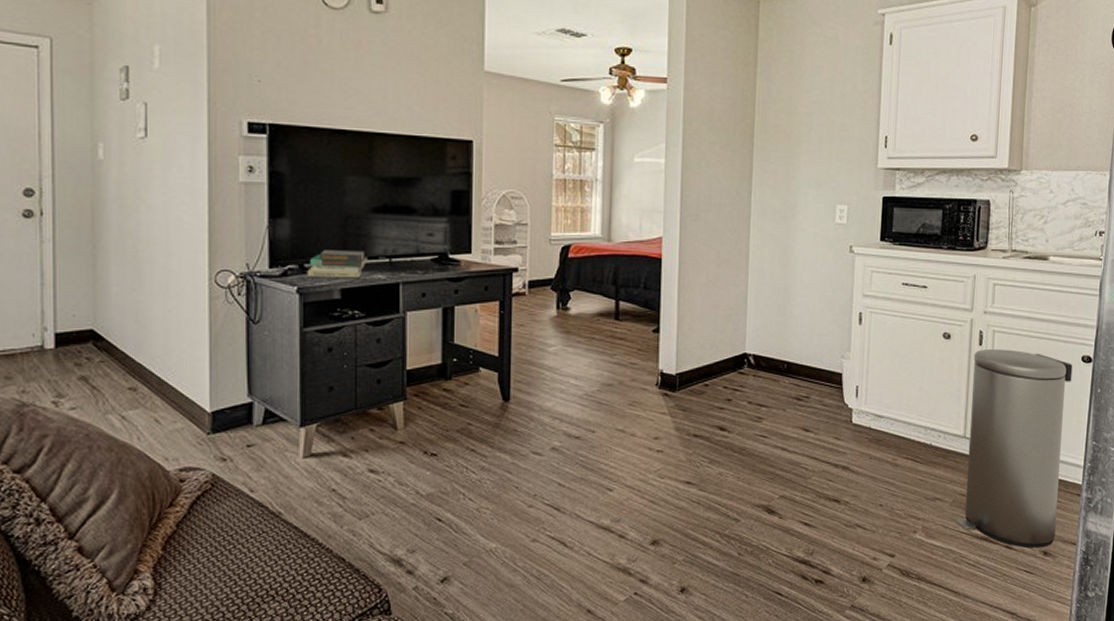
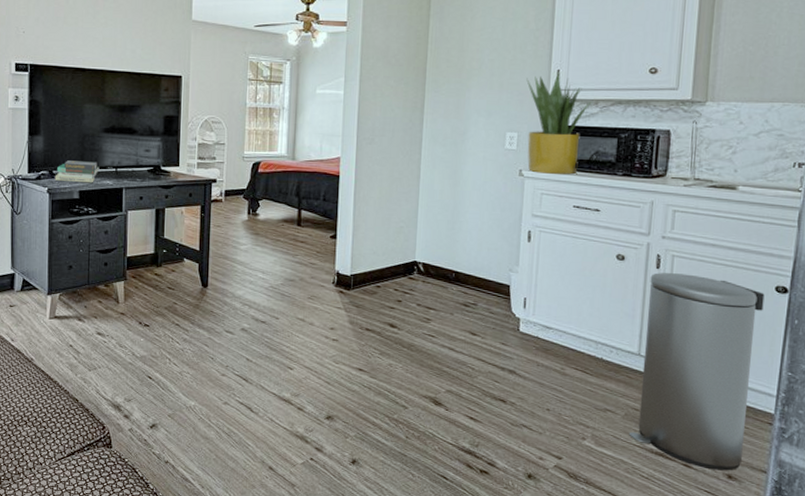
planter: none [855,137,918,251] -> present [526,71,592,175]

